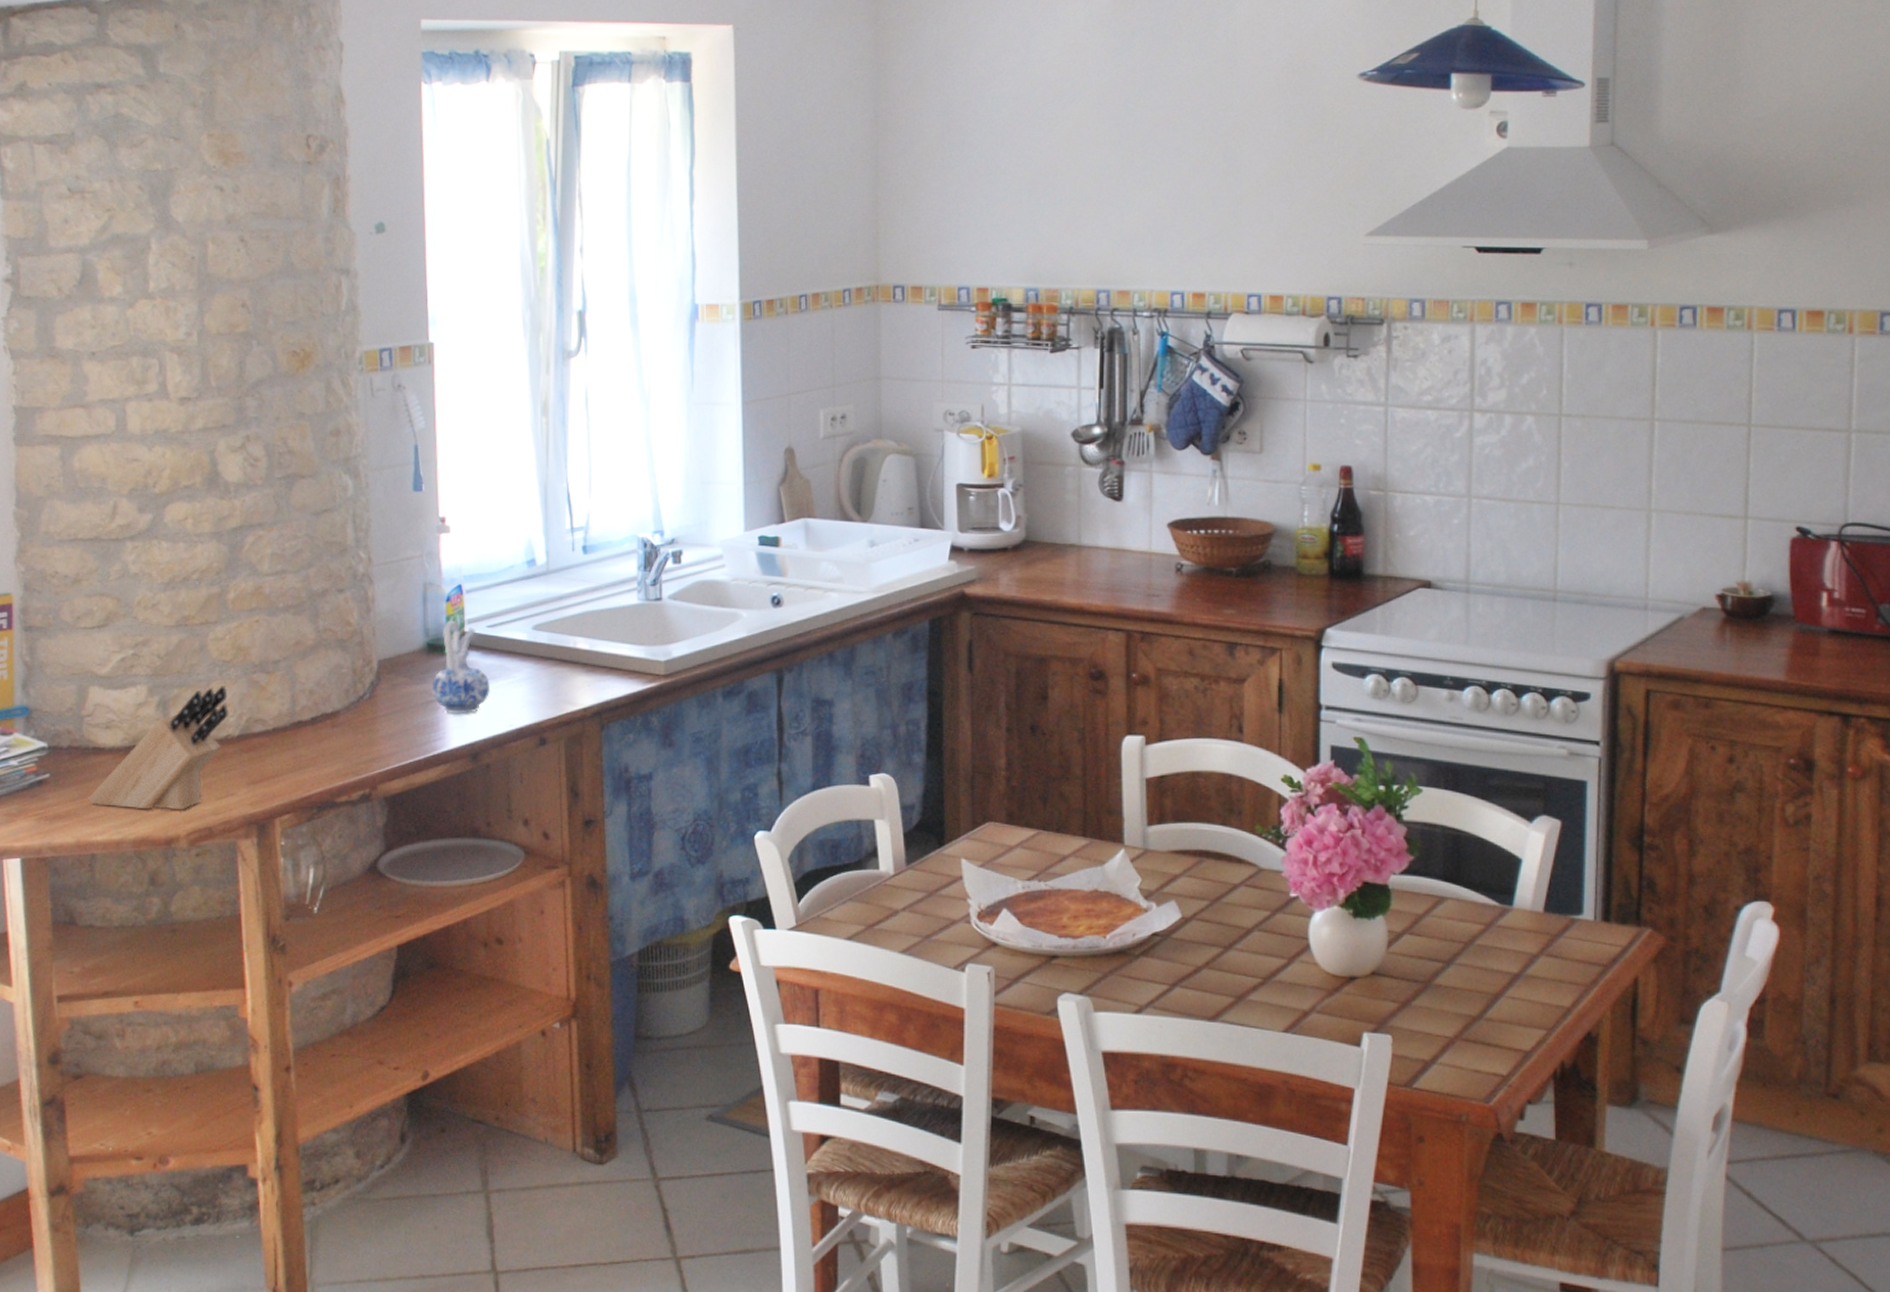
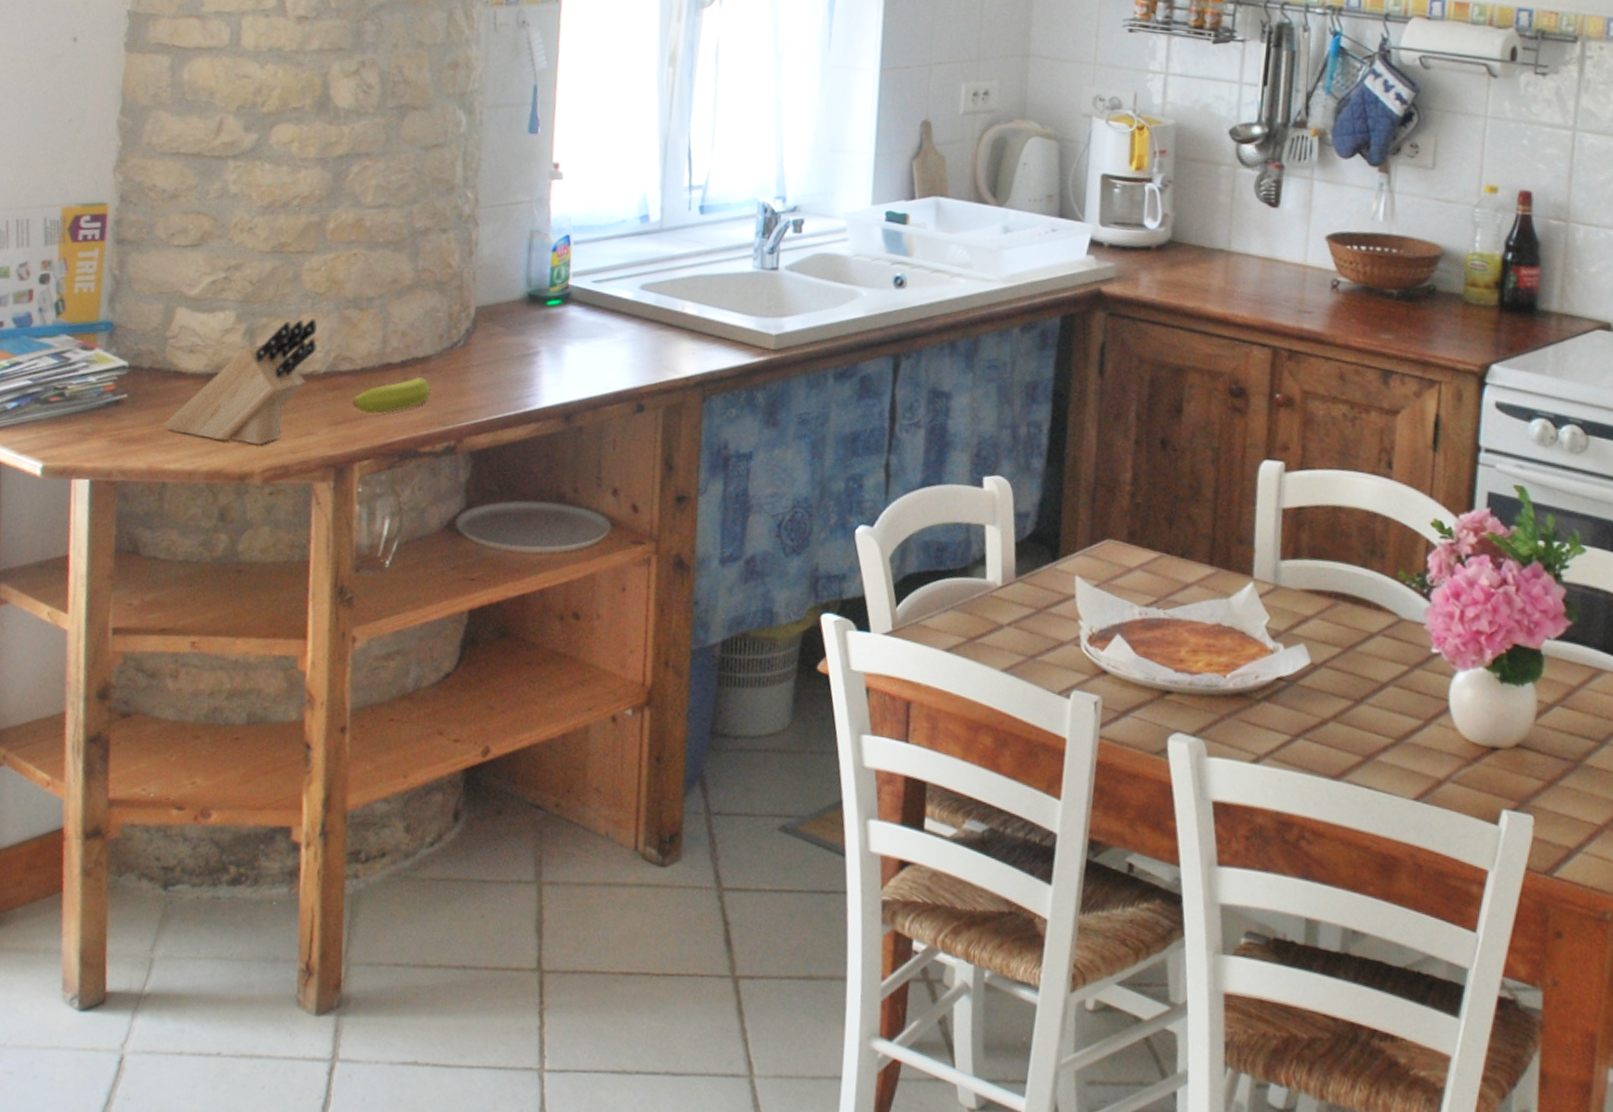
fruit: none [267,732,342,771] -> present [351,377,431,415]
ceramic pitcher: present [431,620,491,715] -> none [528,271,591,373]

